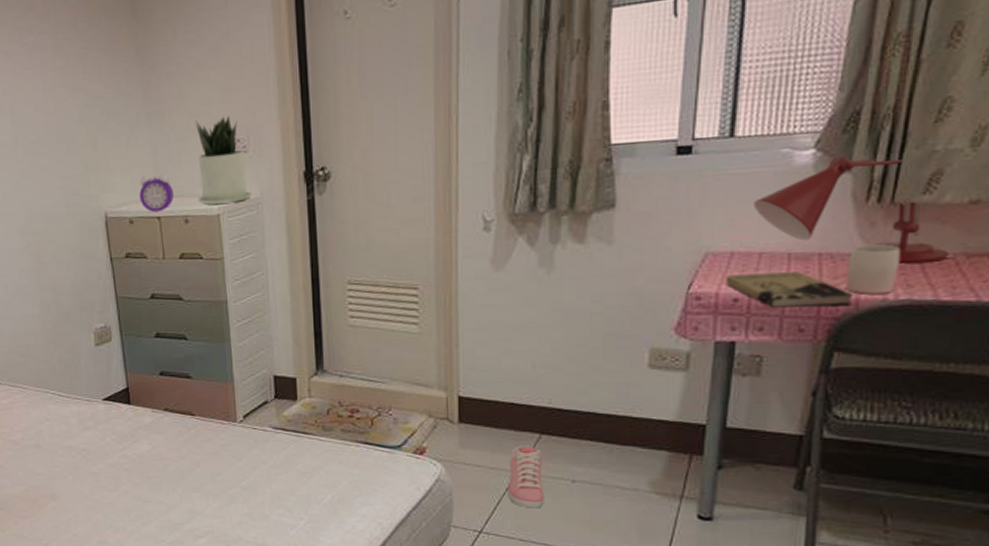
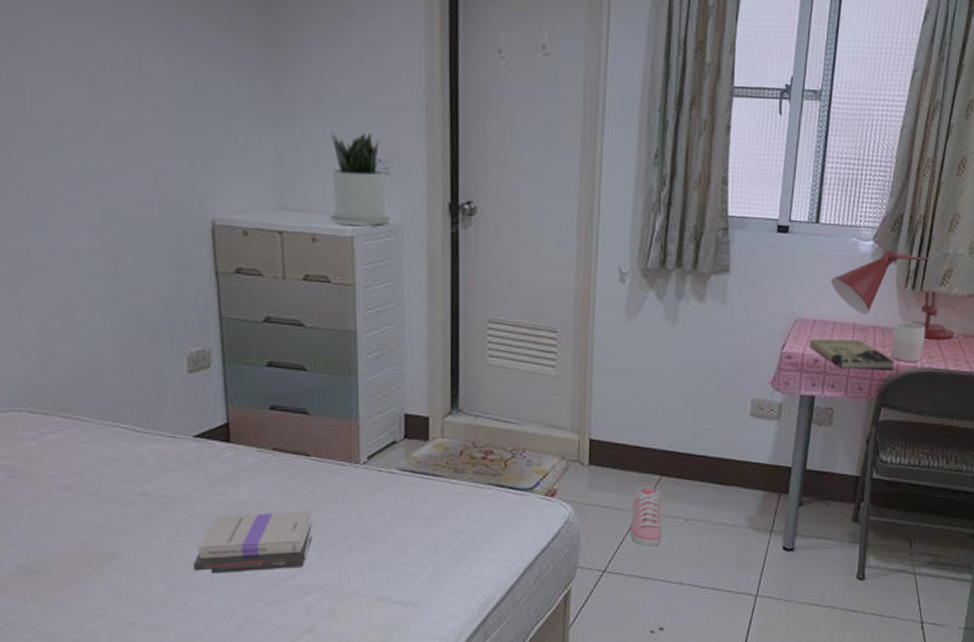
books: none [109,464,201,516] -> present [194,511,312,574]
alarm clock: present [139,173,174,213] -> none [258,182,300,226]

